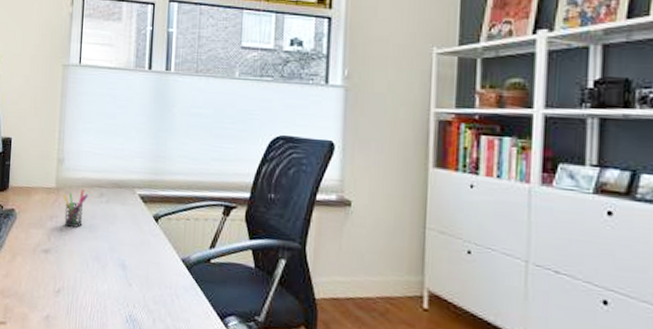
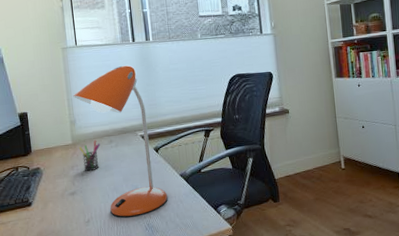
desk lamp: none [66,98,161,302] -> present [73,65,168,219]

